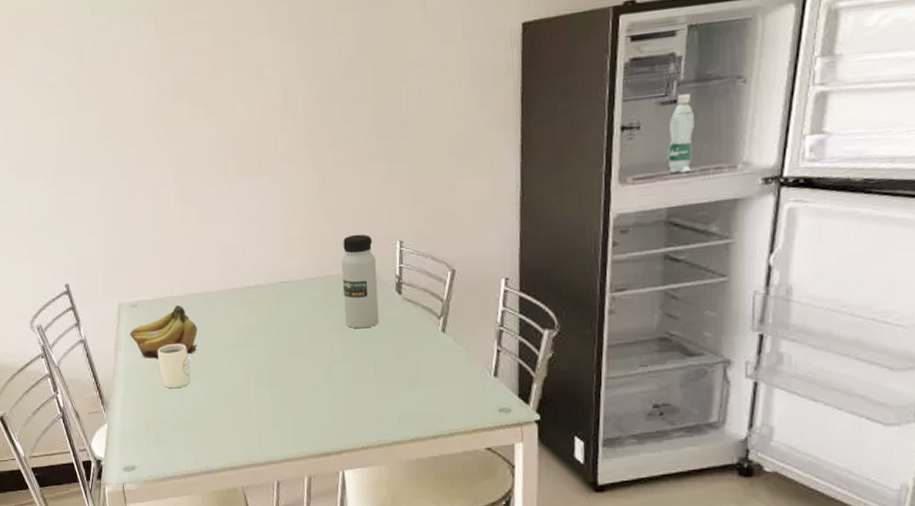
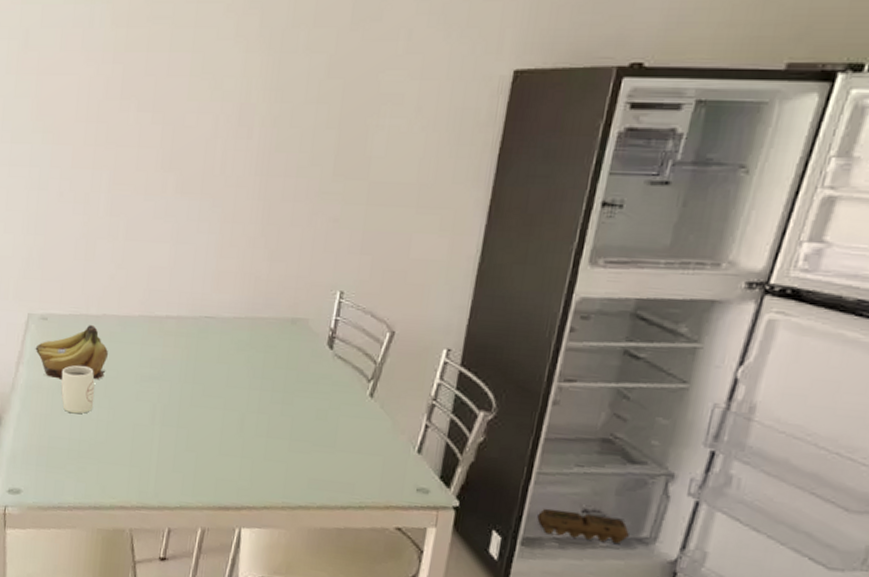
water bottle: present [341,234,379,329] -> none [267,276,312,381]
egg carton: none [613,408,699,433] -> present [537,508,629,544]
bottle: present [667,94,695,174] -> none [644,176,686,264]

